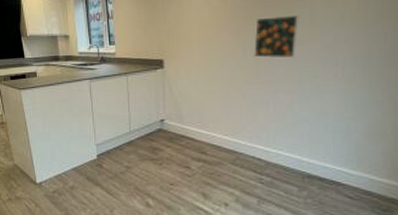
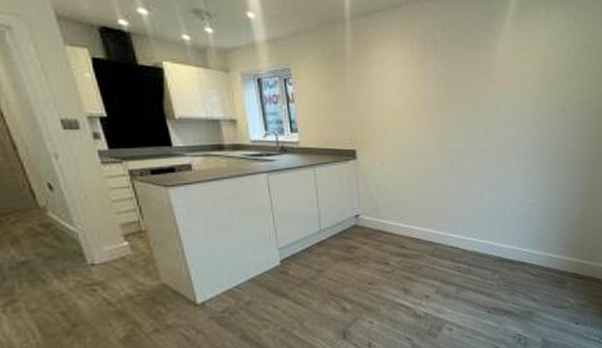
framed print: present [254,14,299,59] -> none [447,108,487,150]

